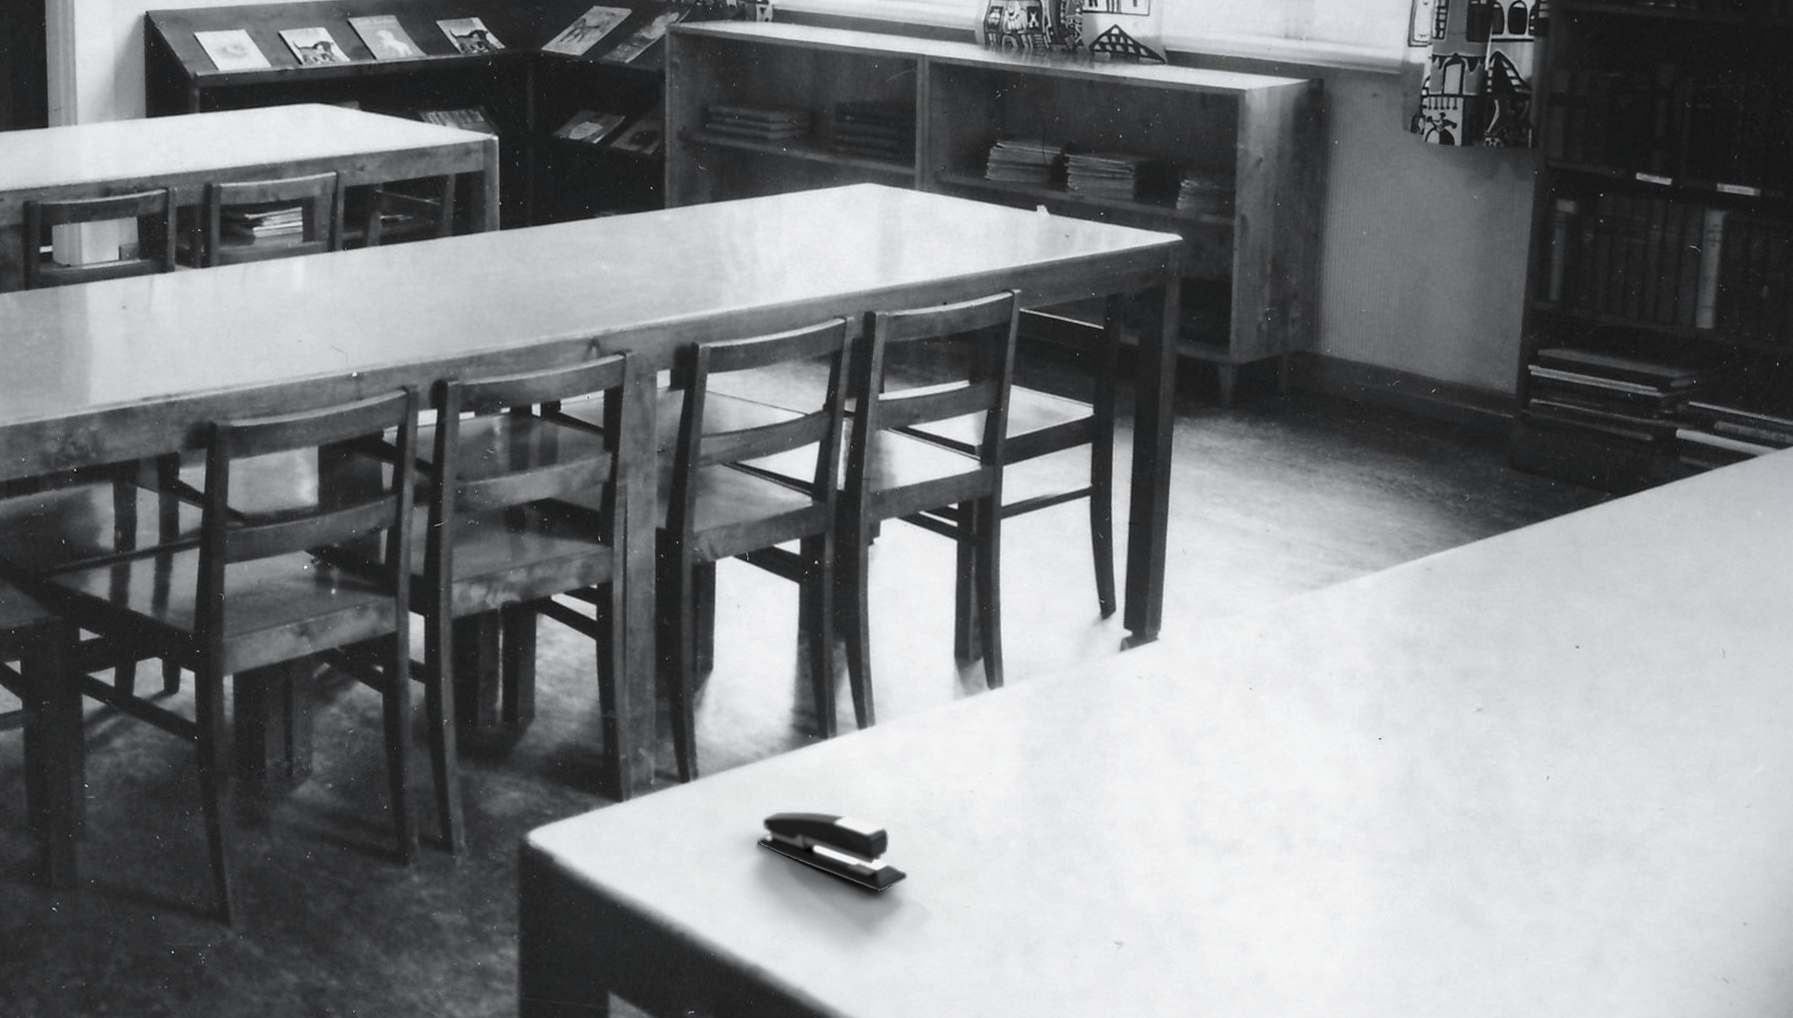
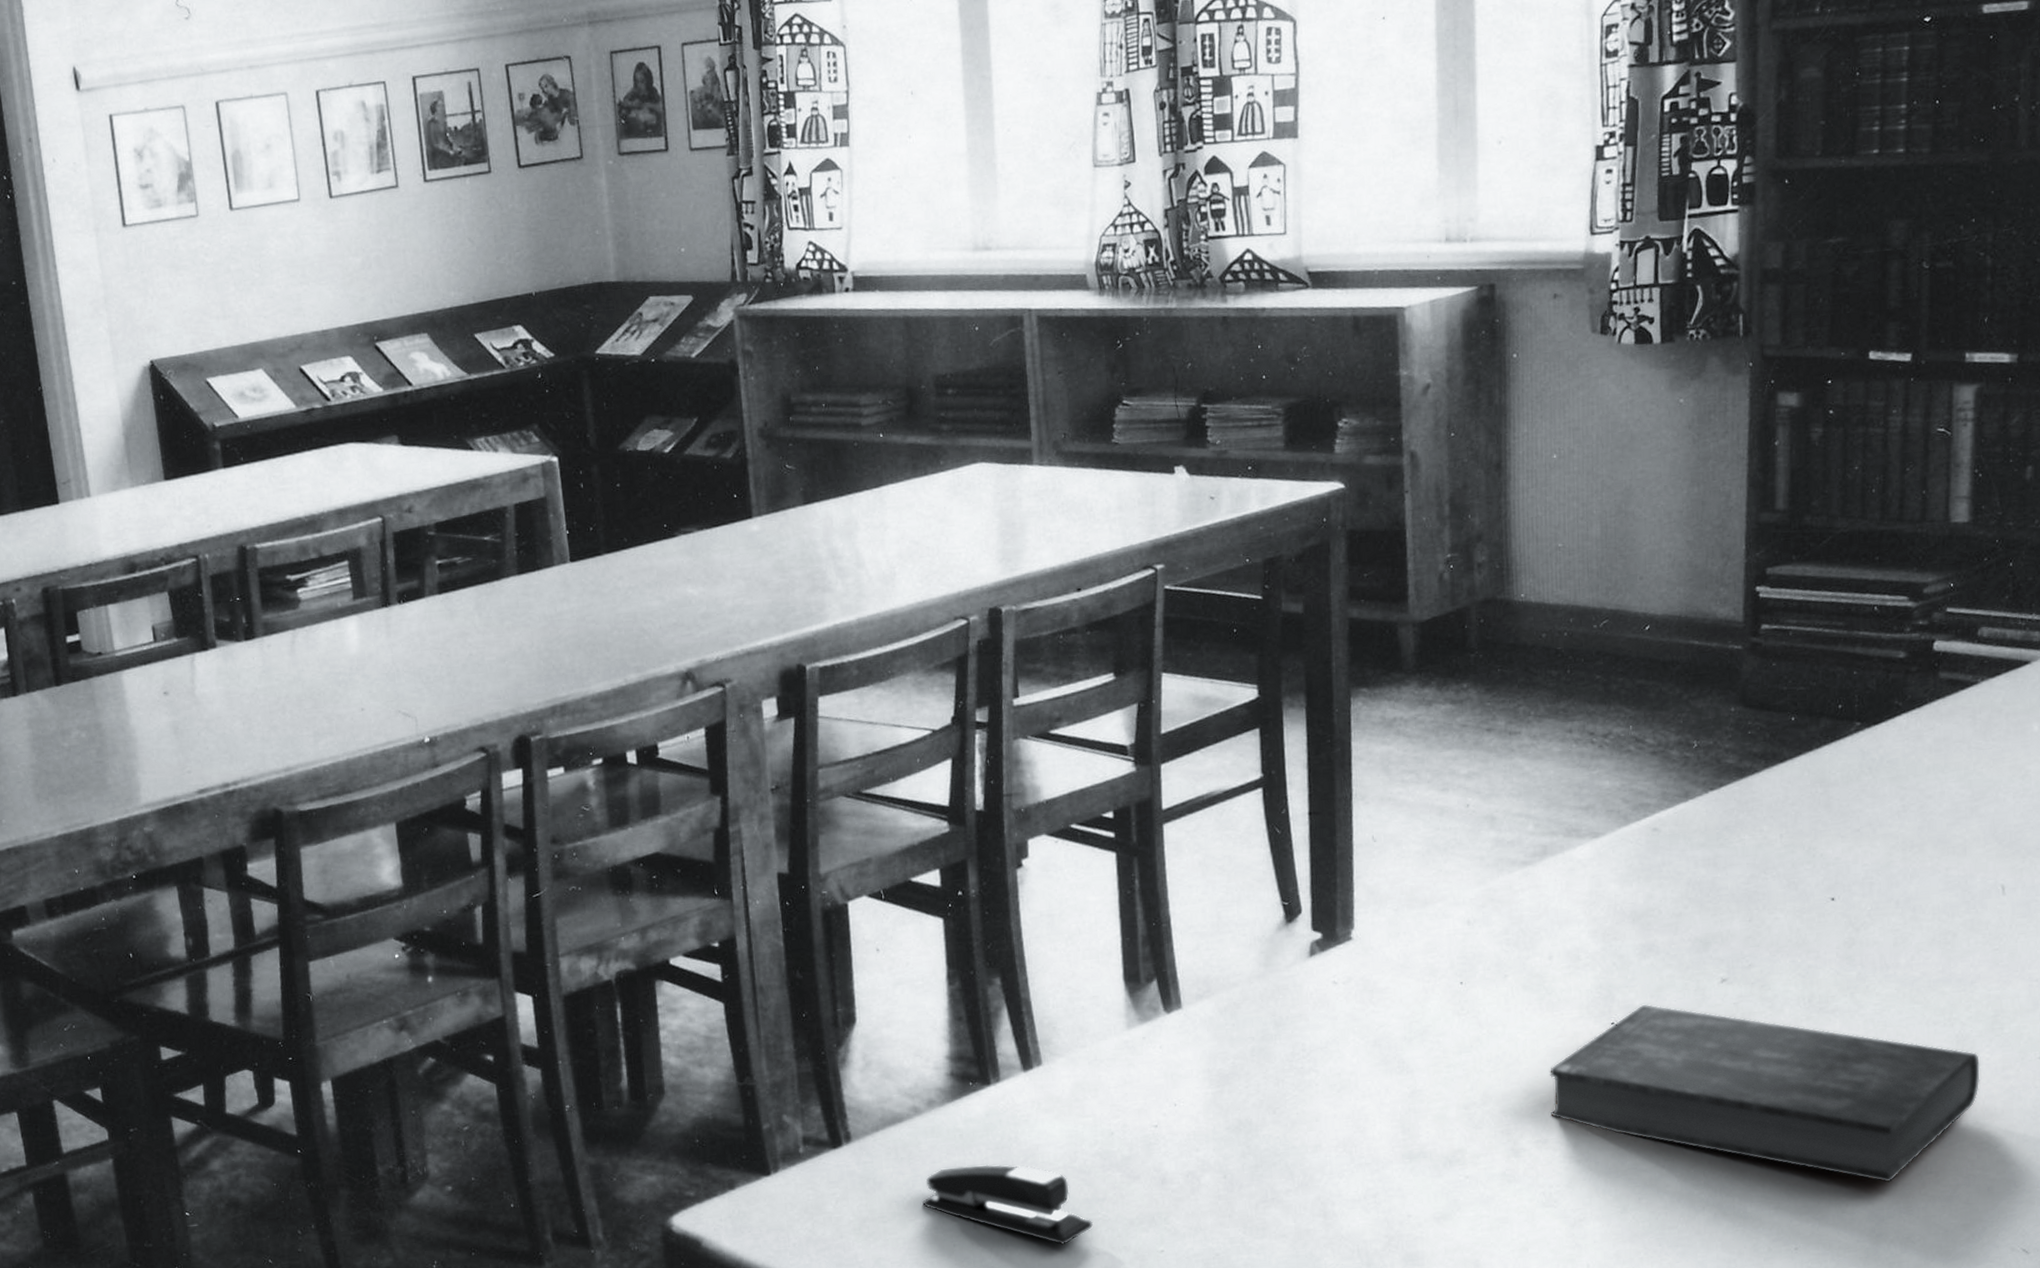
bible: none [1320,724,1695,907] -> present [1550,1004,1980,1183]

